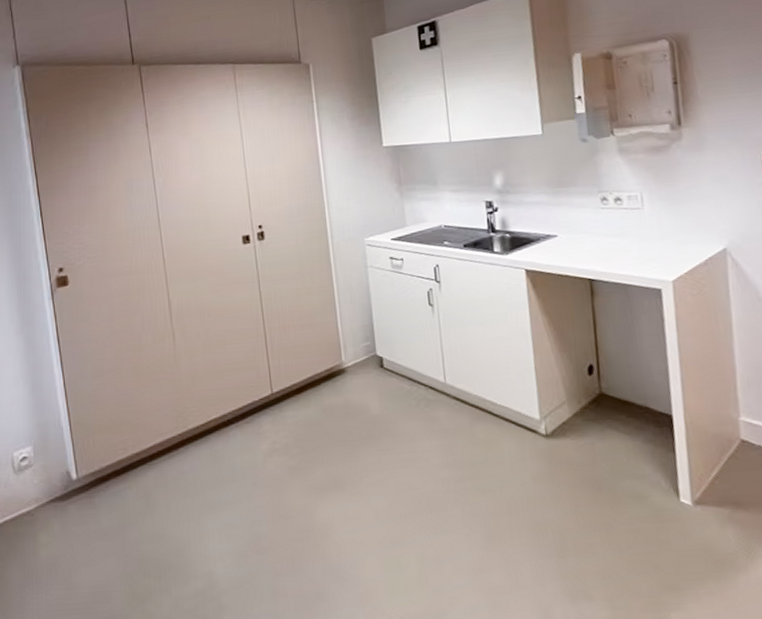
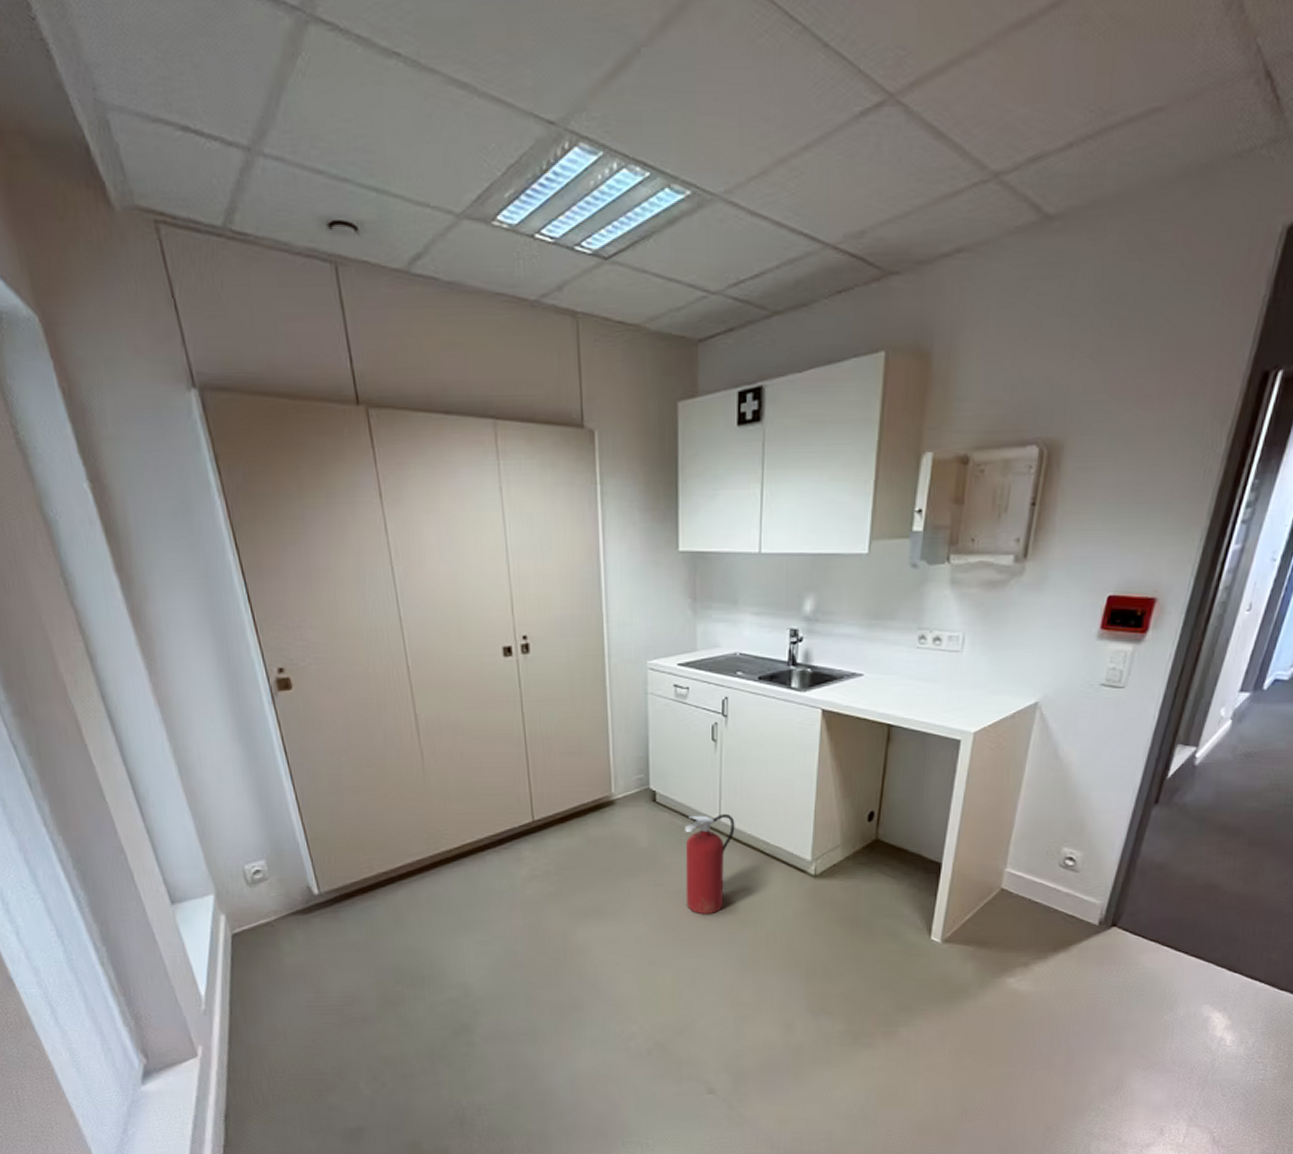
fire extinguisher: none [411,375,461,484] -> present [683,813,735,915]

